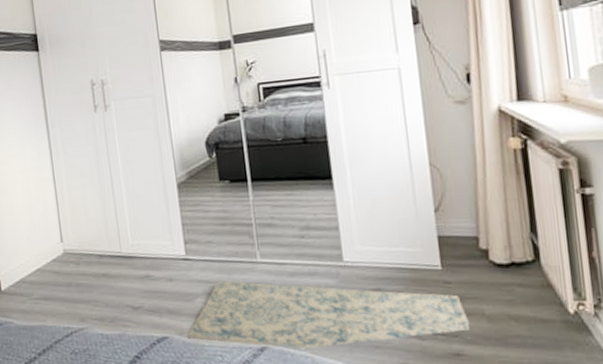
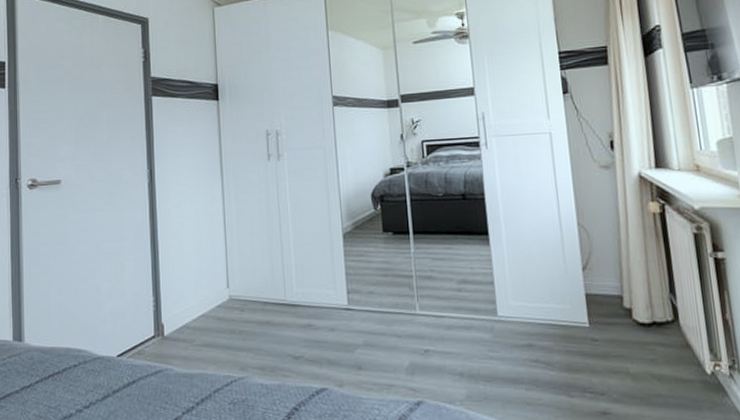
rug: present [187,281,470,349] -> none [345,332,616,404]

